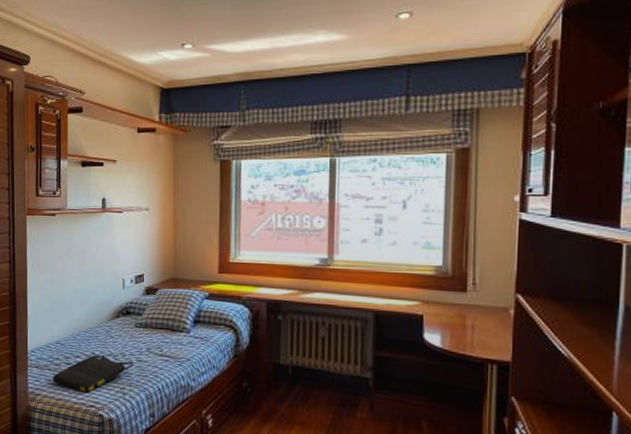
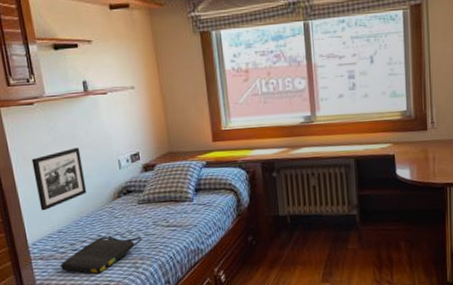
picture frame: none [44,261,89,320] -> present [31,147,87,211]

